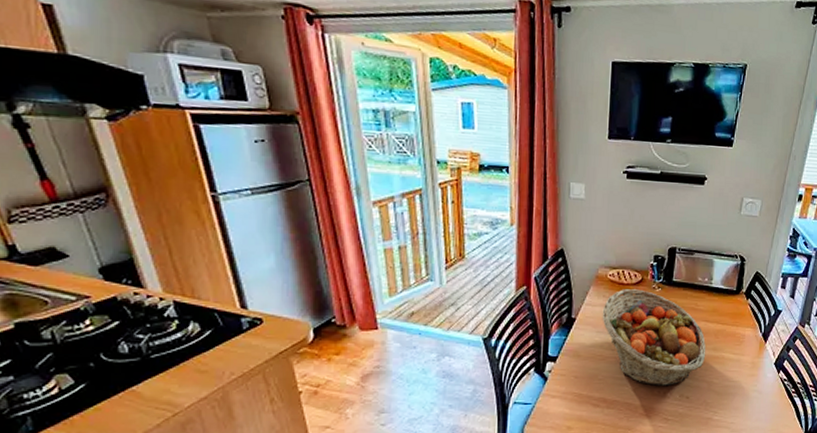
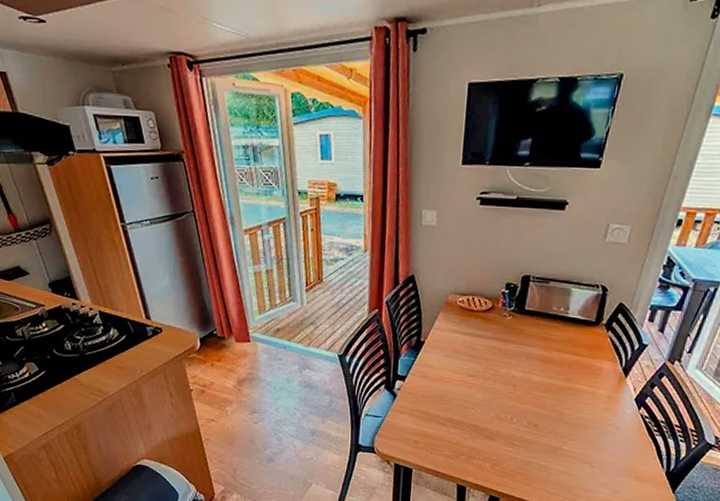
fruit basket: present [602,289,706,386] -> none [450,315,558,412]

